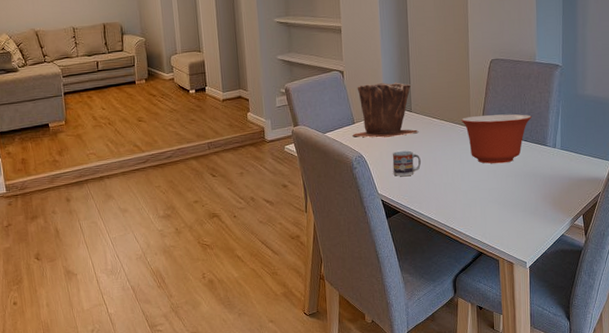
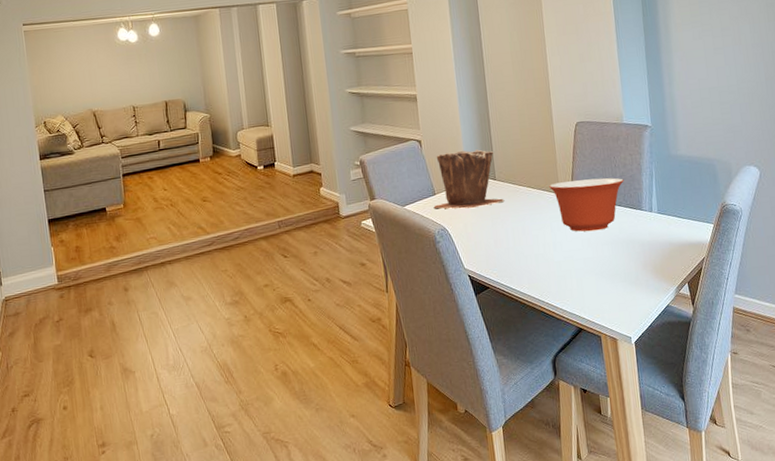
cup: present [392,150,422,176] -> none [477,221,510,249]

